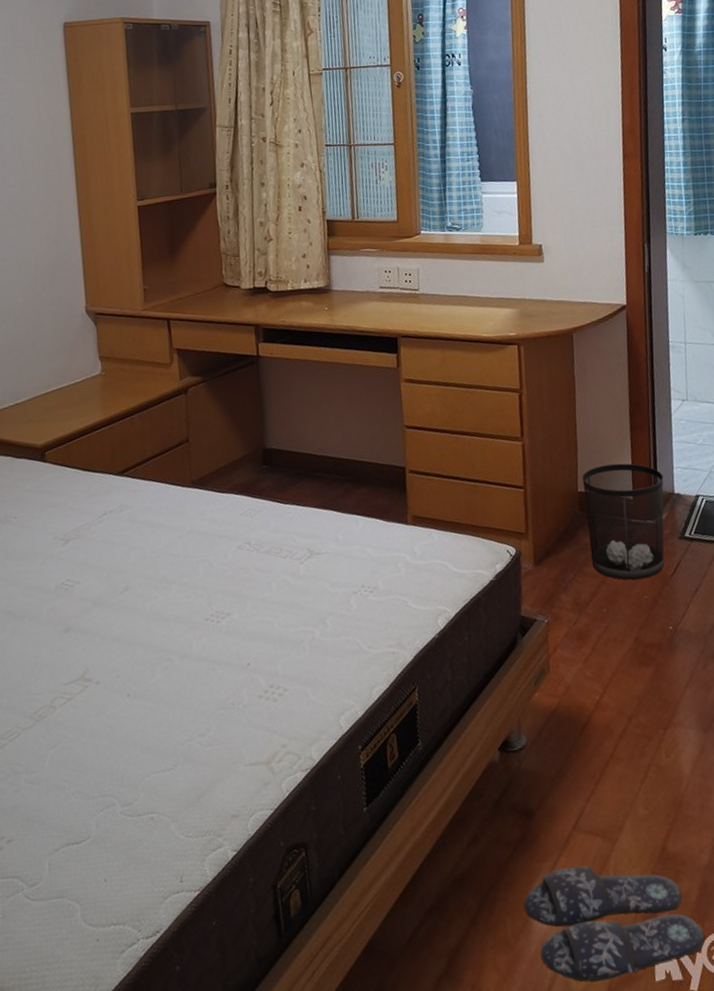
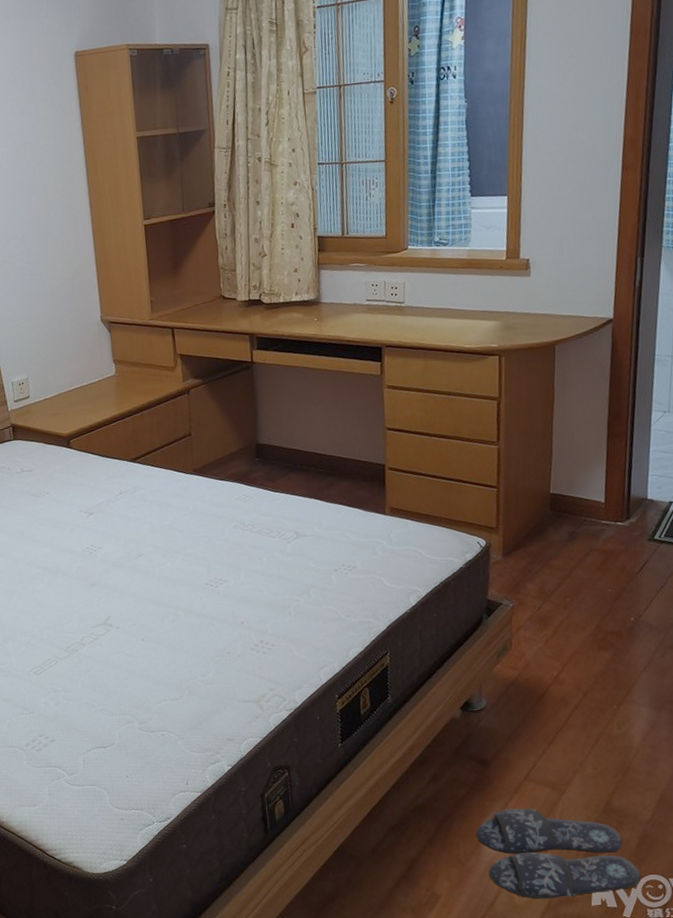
waste bin: present [582,463,665,580] -> none [555,469,638,575]

